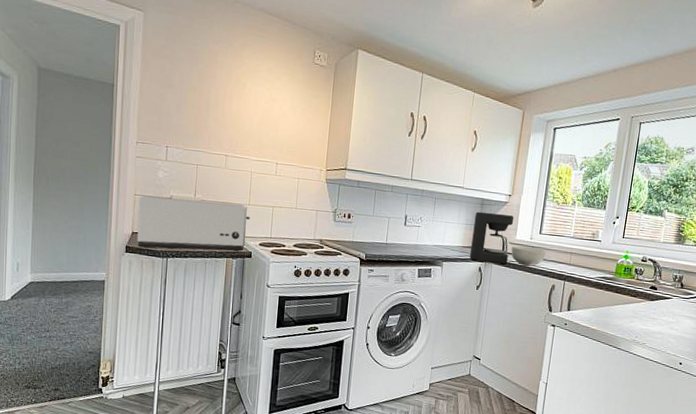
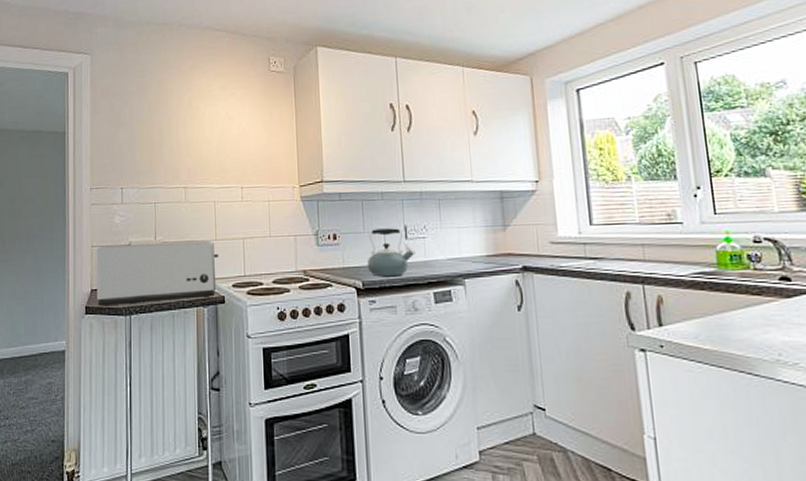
kettle: none [371,214,410,254] -> present [367,228,416,277]
coffee maker: present [470,211,514,265] -> none [495,206,554,274]
bowl: present [511,245,546,267] -> none [555,244,606,272]

